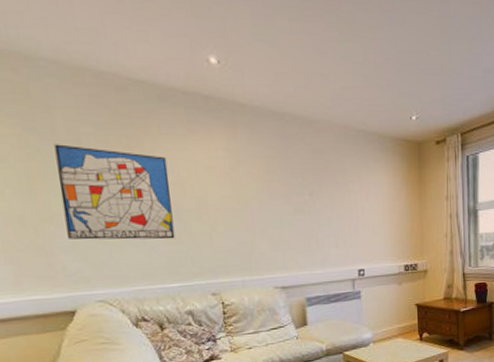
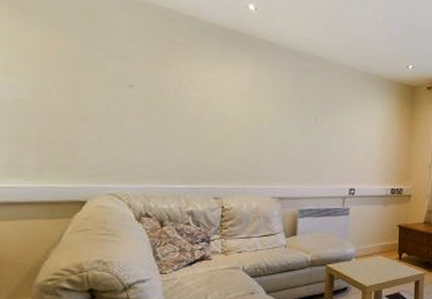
wall art: present [54,144,175,240] -> none [97,57,198,146]

